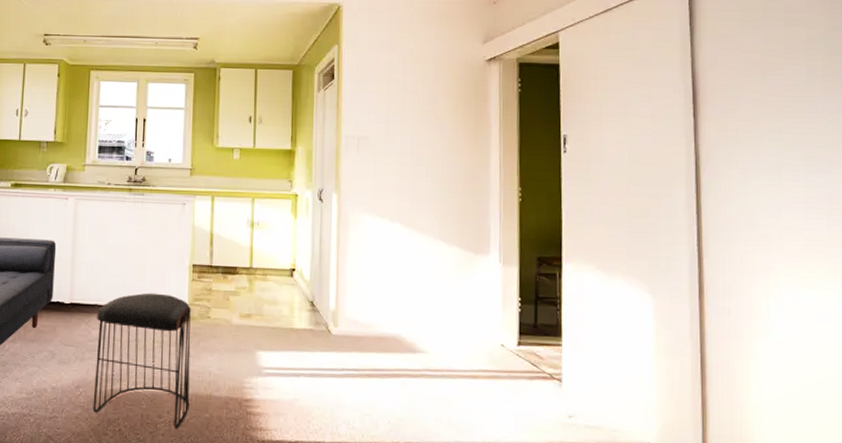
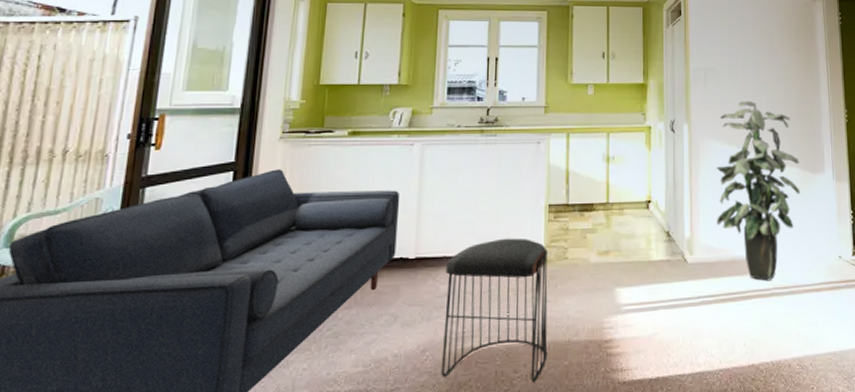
indoor plant: none [364,172,461,361] -> present [716,100,800,280]

